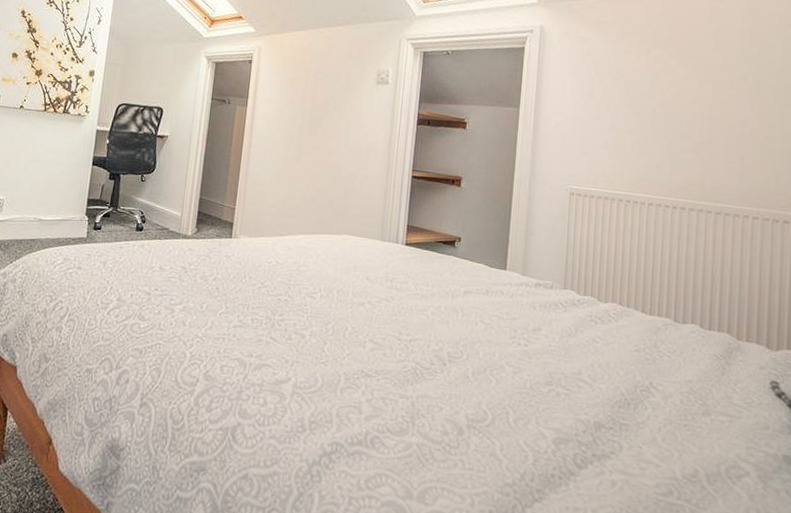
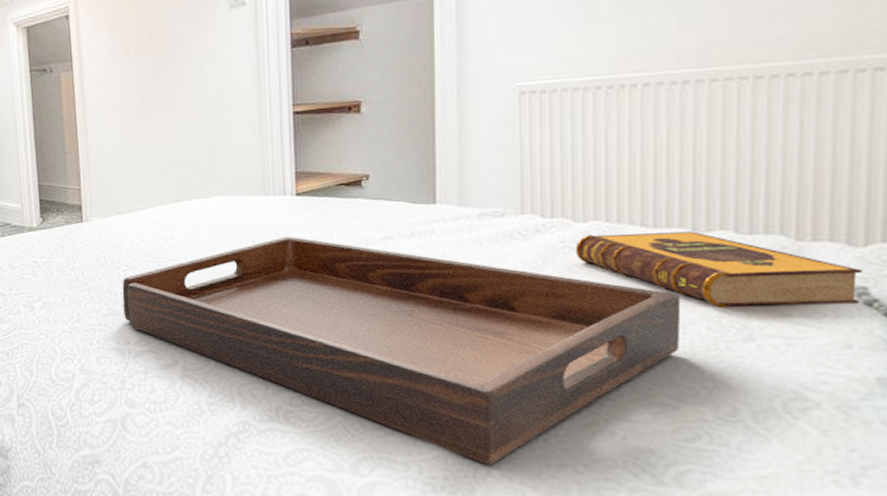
serving tray: none [251,278,664,504] -> present [122,236,681,465]
hardback book: none [598,313,776,395] -> present [575,231,863,307]

